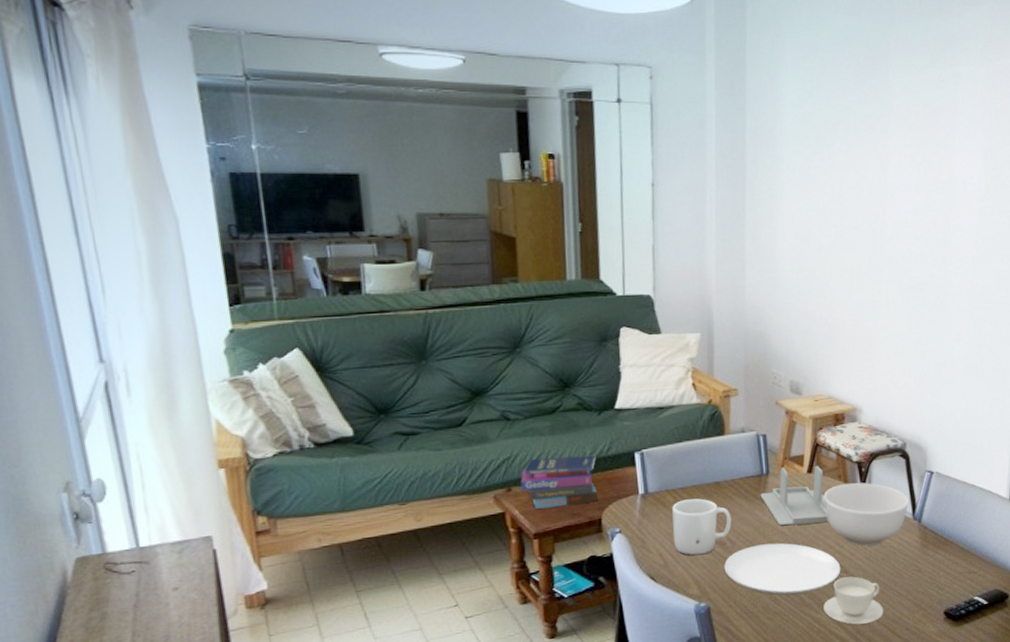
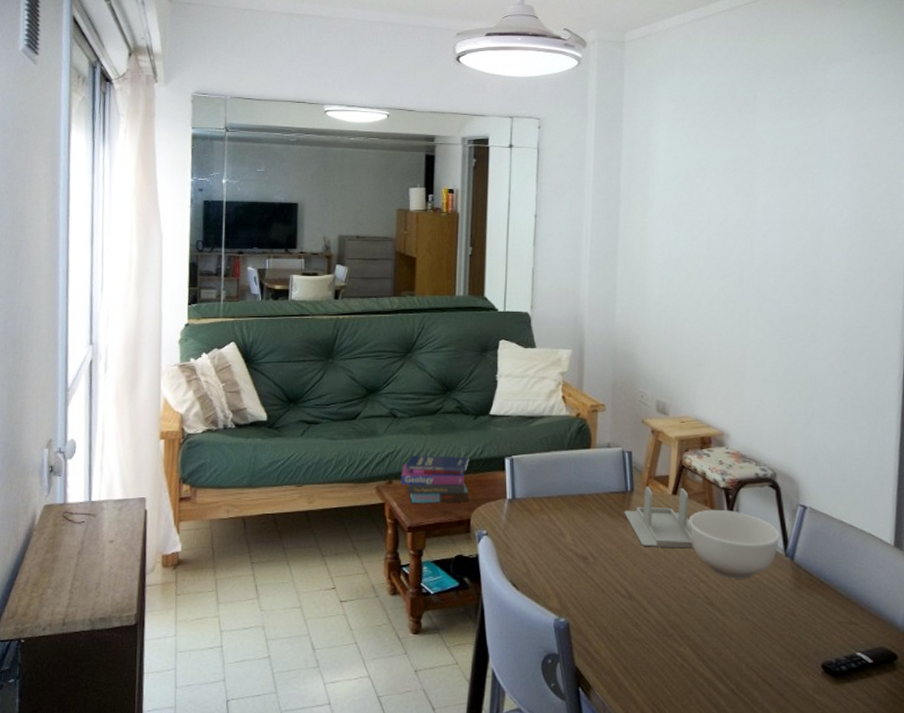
mug: present [672,498,732,556] -> none [536,509,595,567]
plate: present [724,543,841,596] -> none [585,564,706,622]
teacup: present [824,576,884,624] -> none [687,610,754,665]

